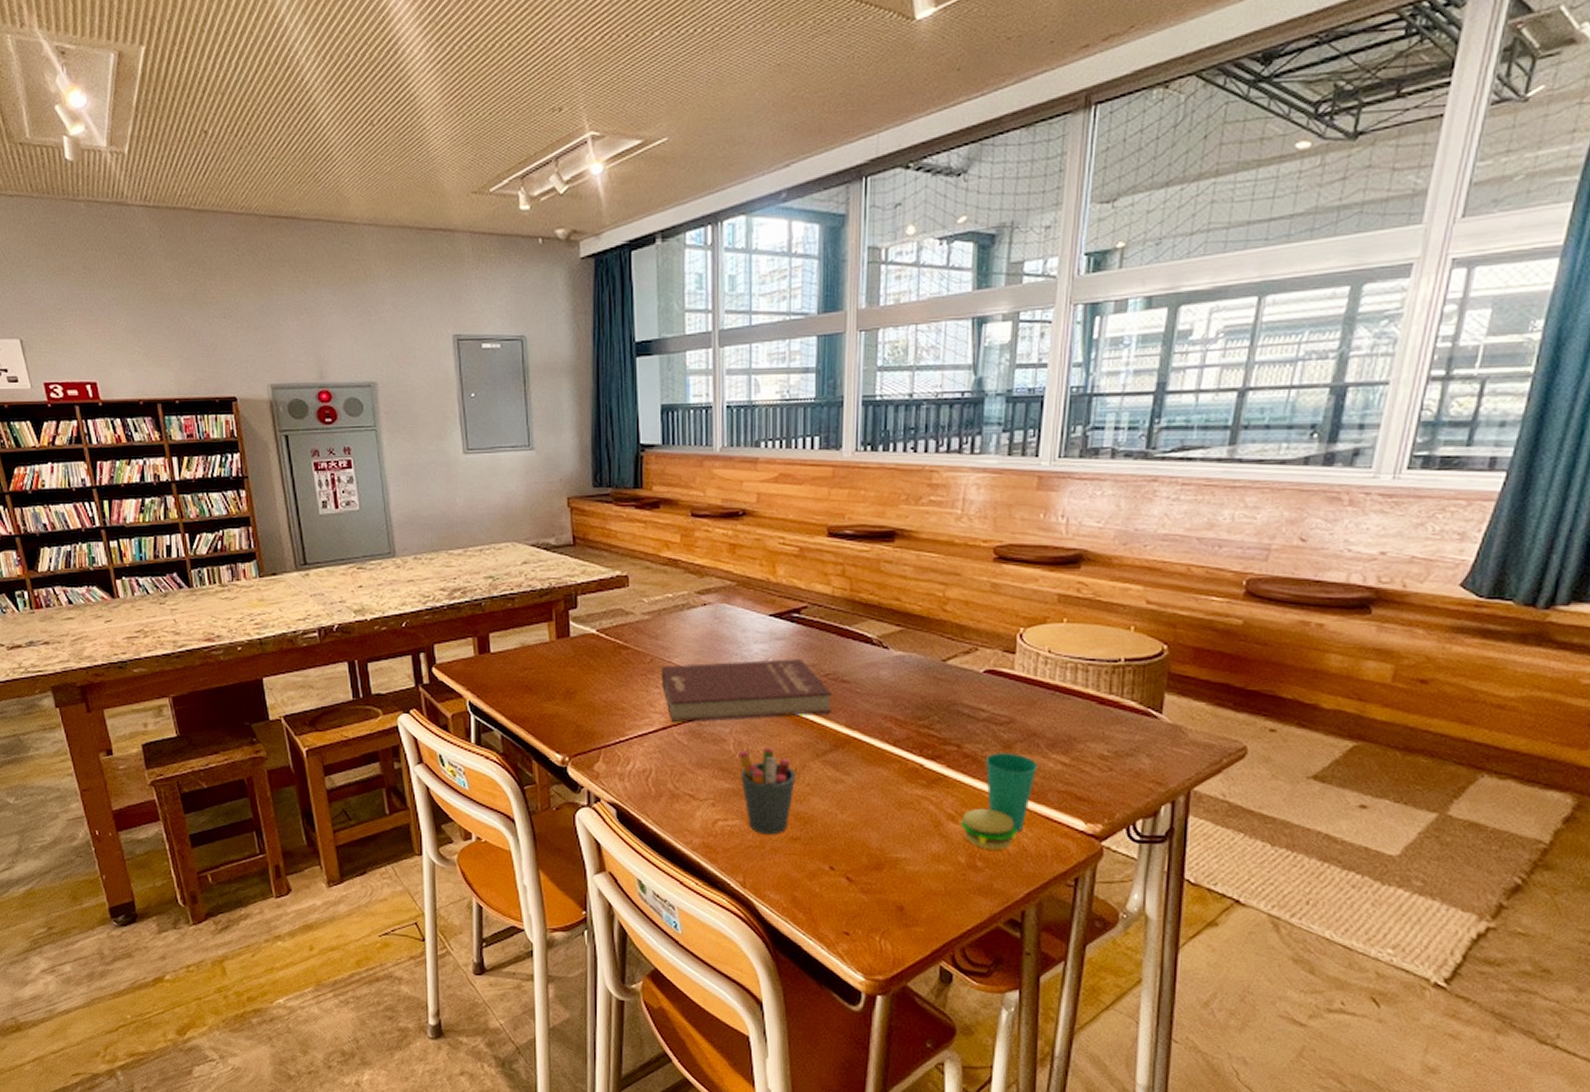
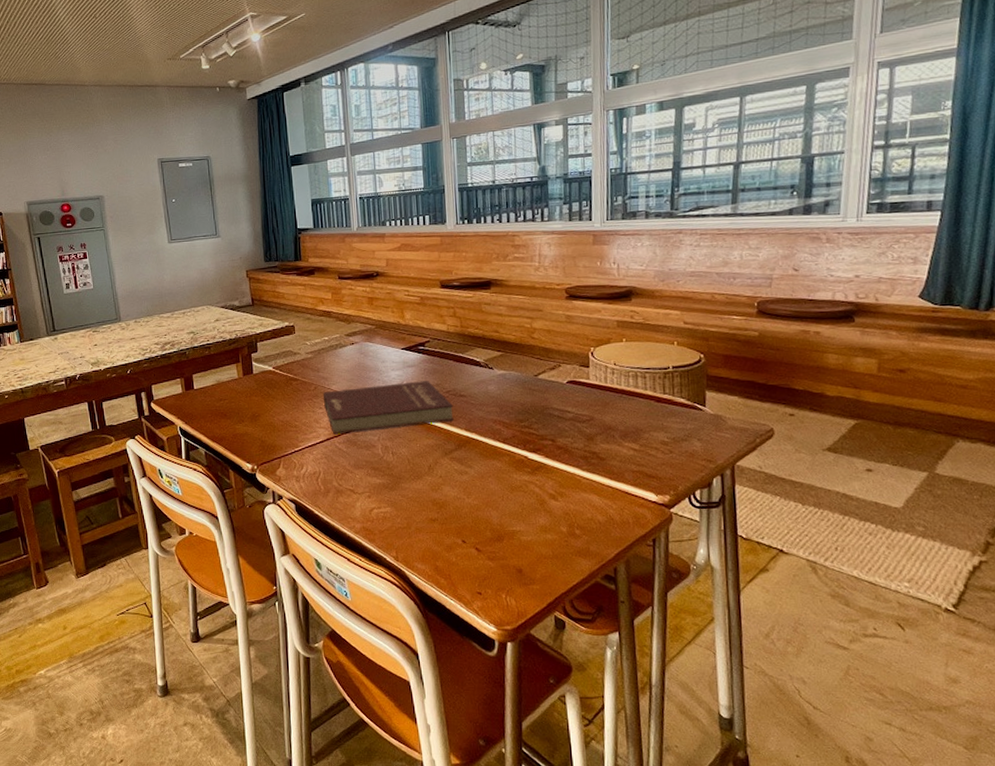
pen holder: present [739,748,797,835] -> none [386,450,431,518]
cup: present [961,753,1038,850] -> none [560,444,615,521]

